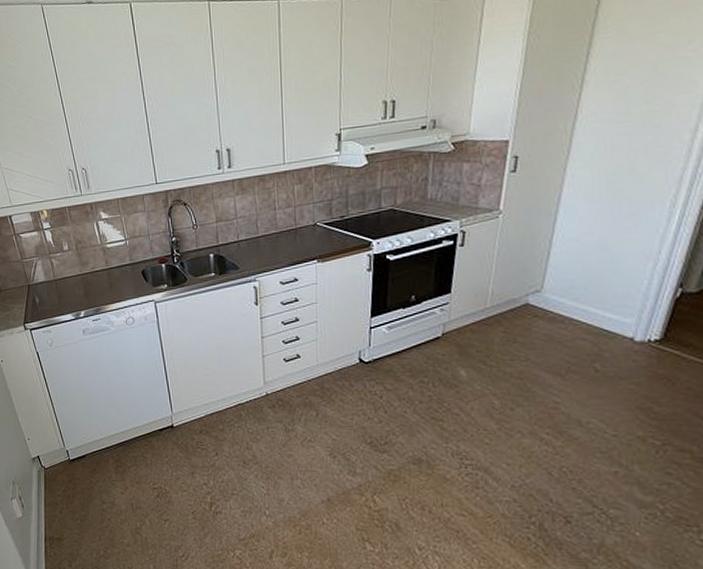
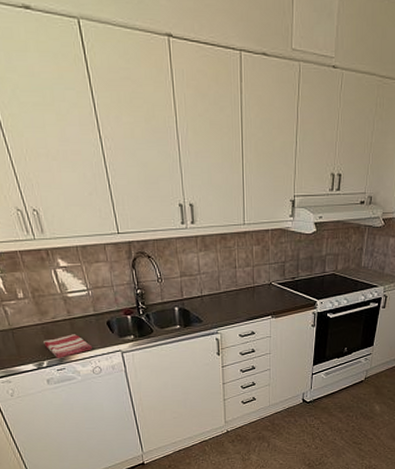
dish towel: none [82,284,128,310] -> present [43,334,93,360]

